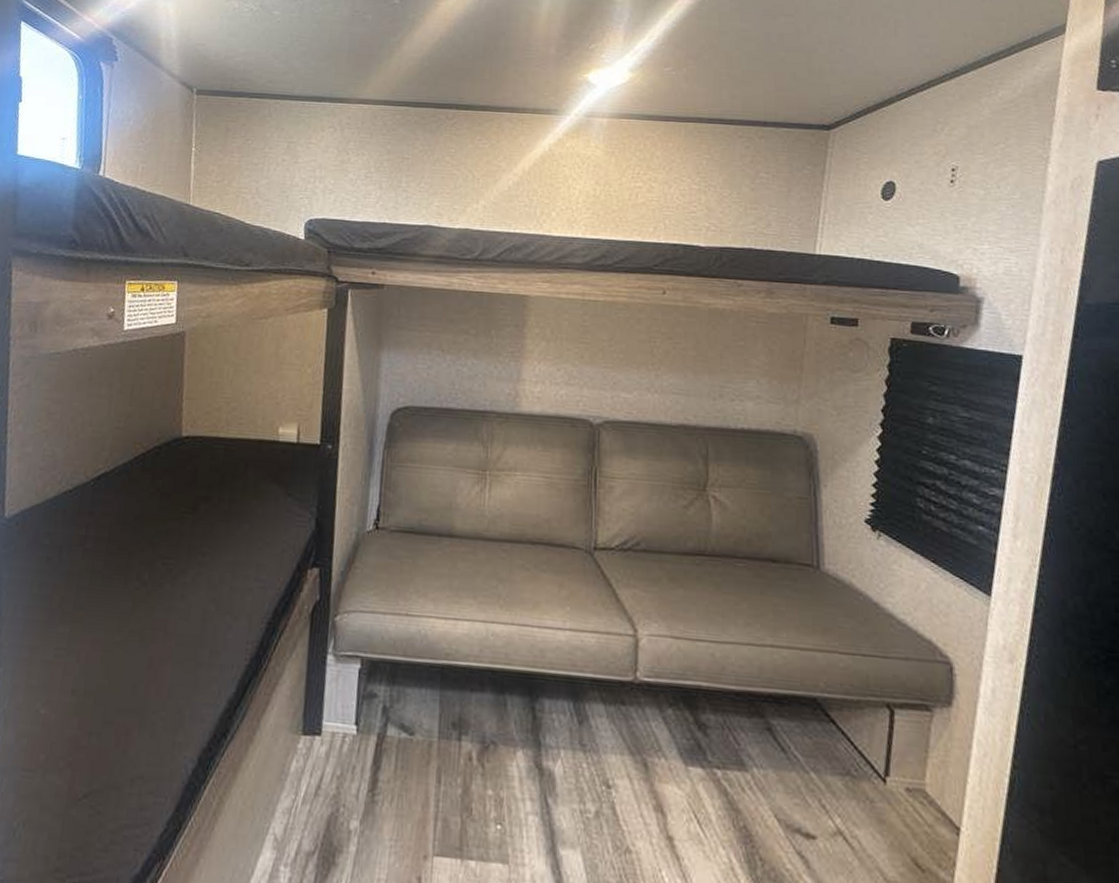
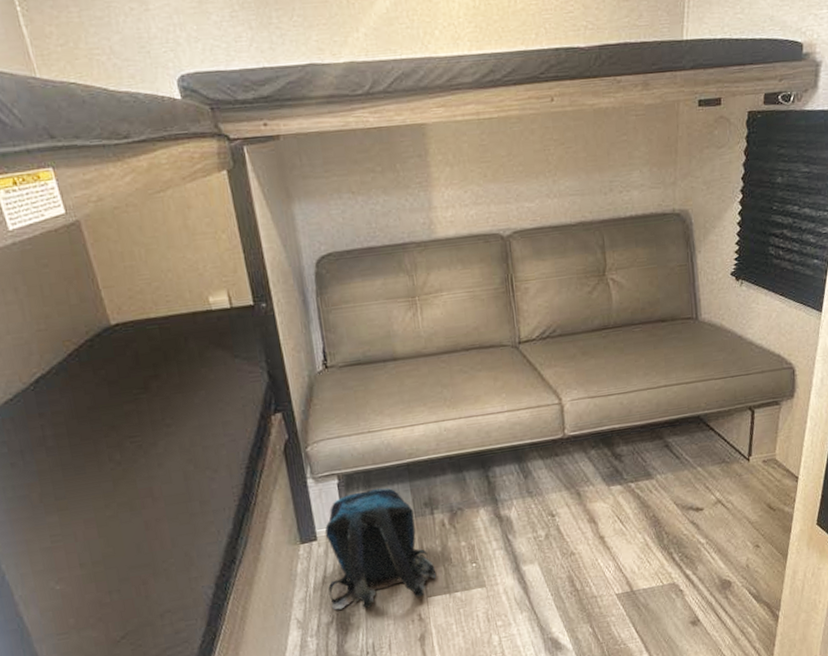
backpack: none [317,687,450,852] -> present [324,487,437,610]

